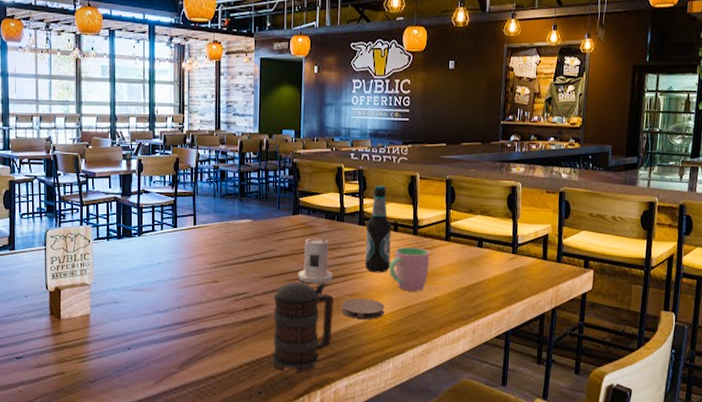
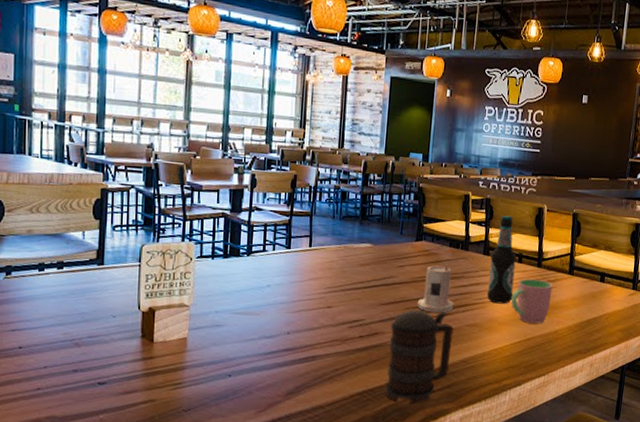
coaster: present [341,298,385,319] -> none [460,329,505,351]

